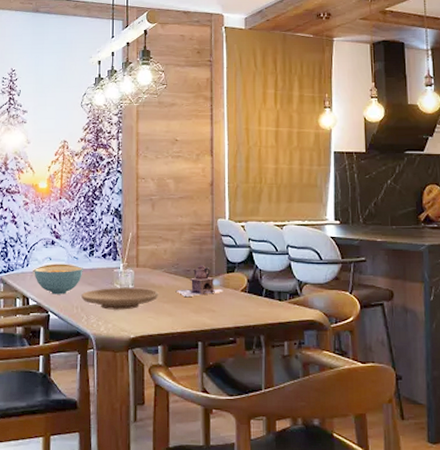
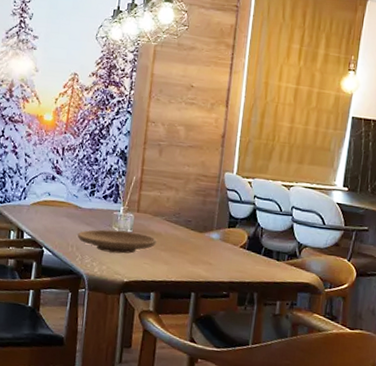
cereal bowl: present [34,266,83,295] -> none [31,201,82,232]
teapot: present [175,264,222,298] -> none [174,216,221,248]

